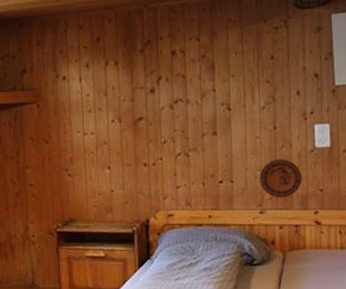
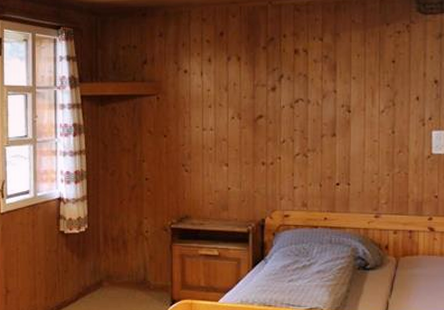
decorative plate: present [259,159,302,198] -> none [376,164,418,203]

